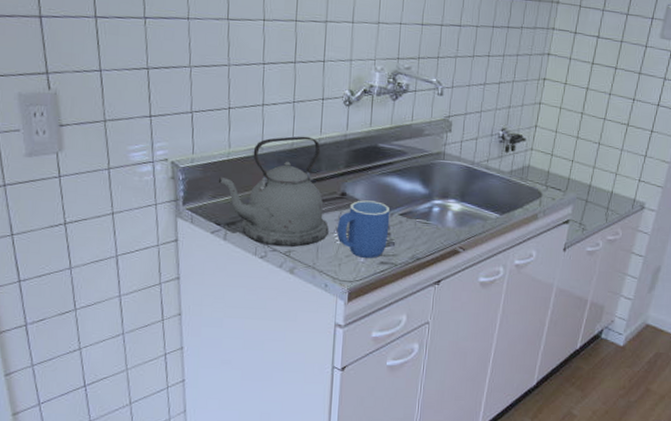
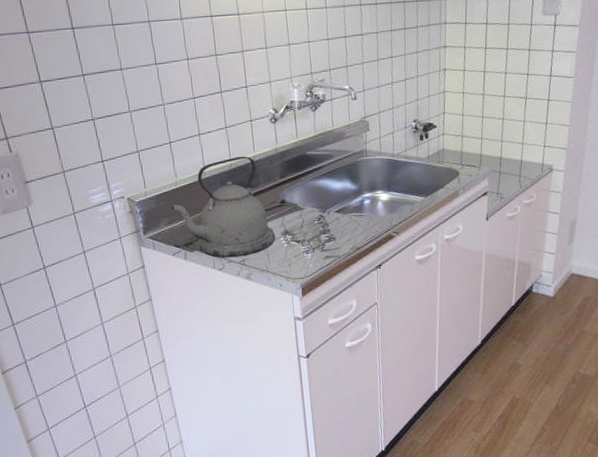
mug: present [336,200,390,258] -> none [282,203,329,256]

